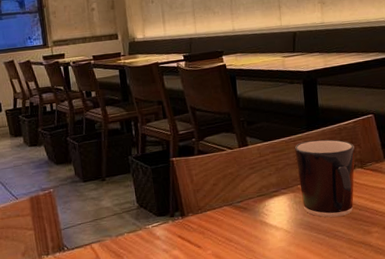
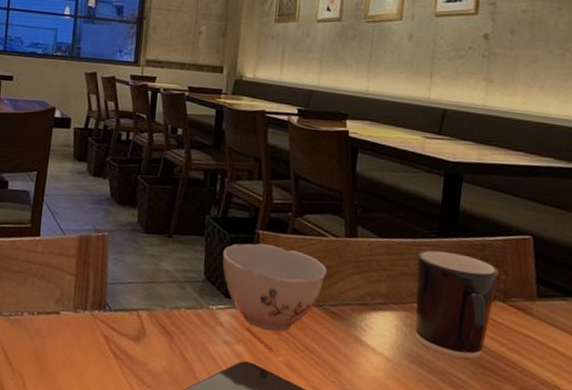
teacup: none [148,167,231,234] -> present [222,243,327,332]

